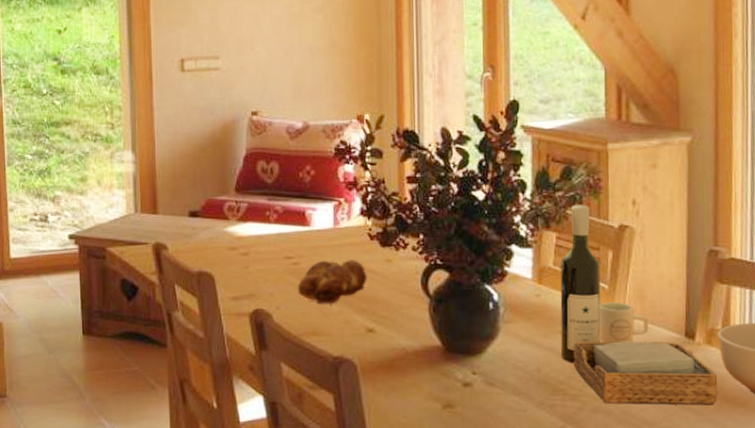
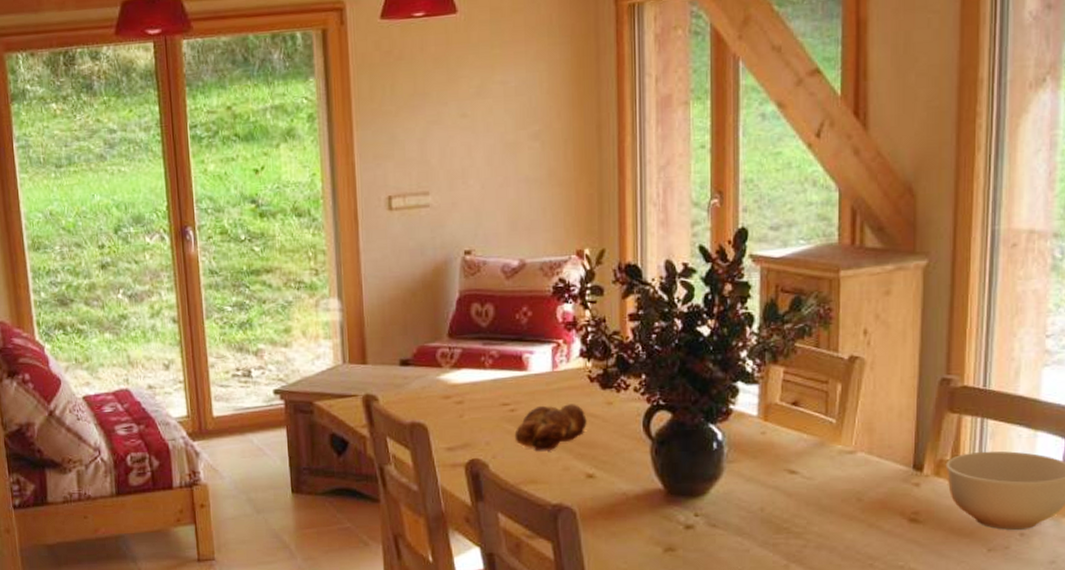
bottle: present [560,205,601,364] -> none [785,336,828,501]
napkin holder: present [573,341,718,405] -> none [798,475,945,540]
mug: present [598,301,649,343] -> none [825,436,876,479]

